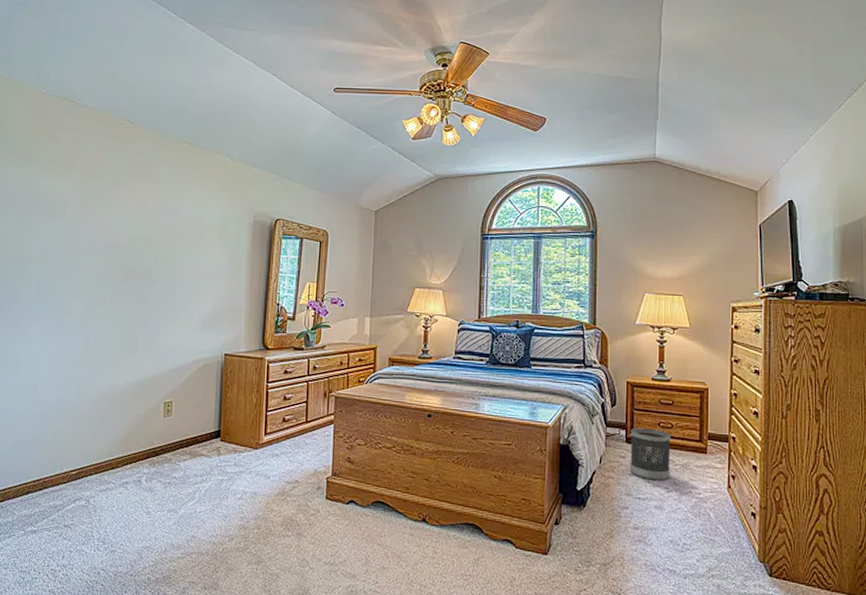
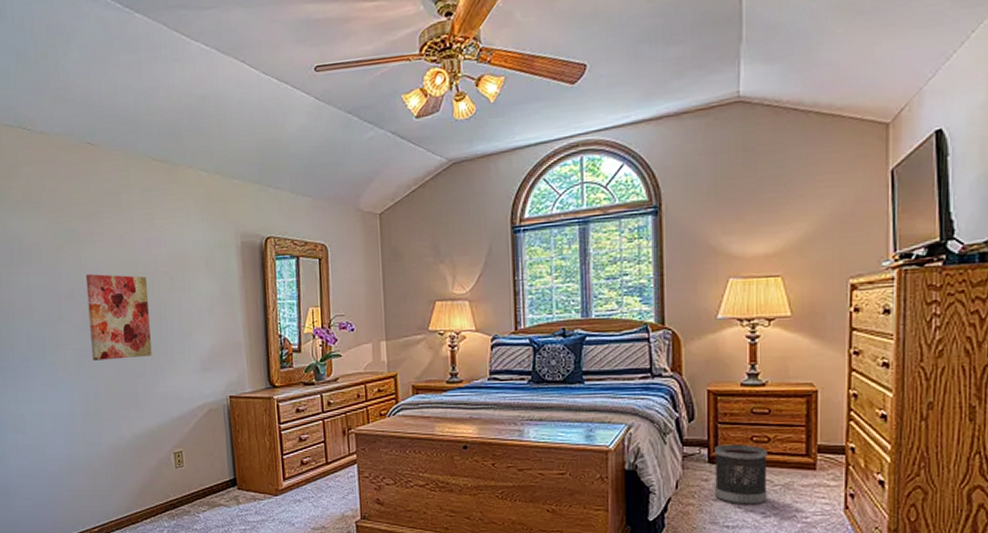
wall art: none [99,232,163,312] -> present [85,273,152,361]

